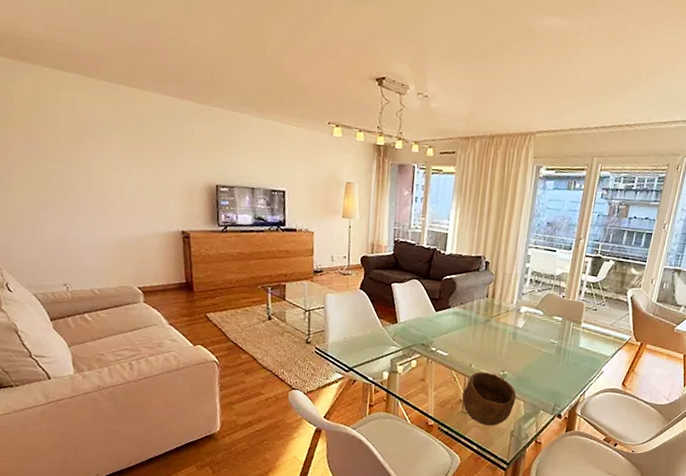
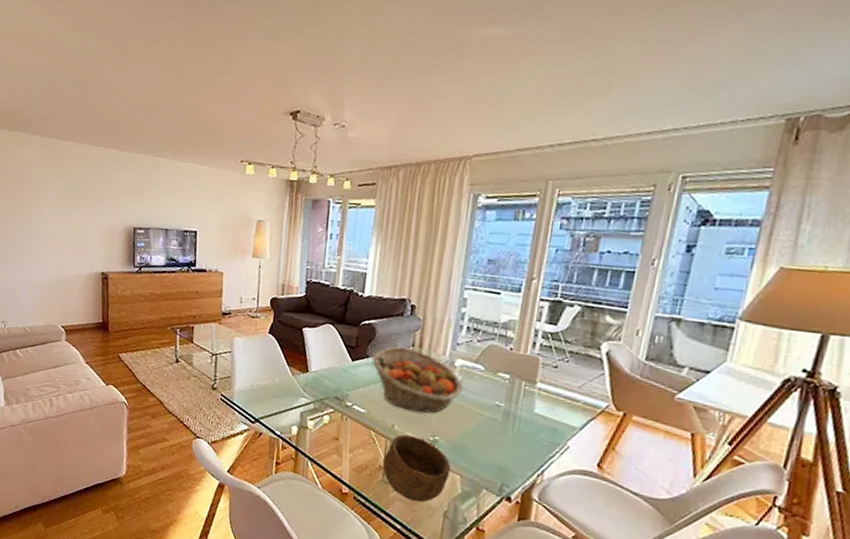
fruit basket: none [453,297,526,353] -> present [372,346,463,414]

